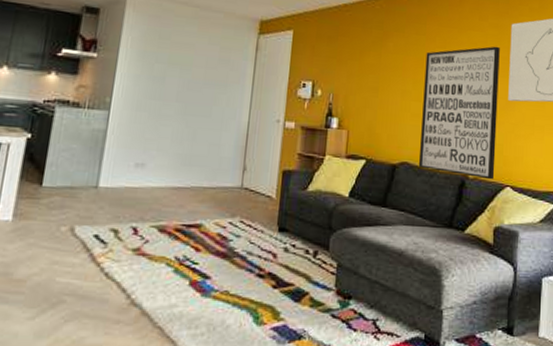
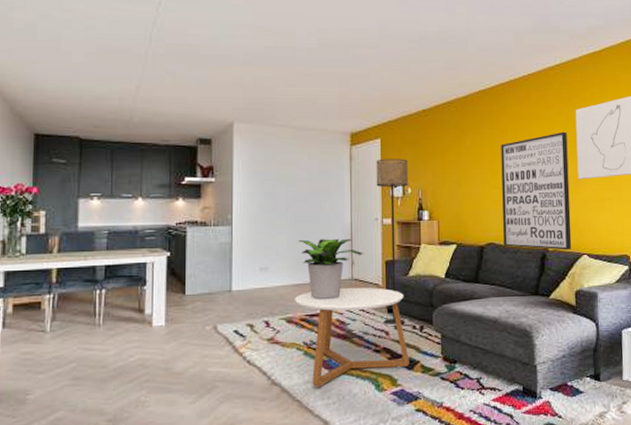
coffee table: none [170,196,300,313] -> present [294,287,409,387]
potted plant: none [185,135,258,209] -> present [299,238,363,299]
floor lamp: none [272,53,321,247] -> present [376,158,408,325]

